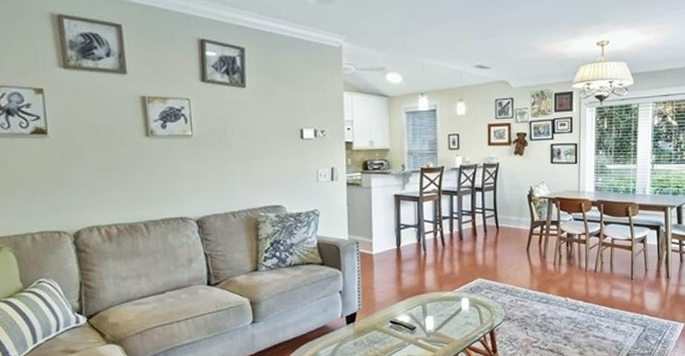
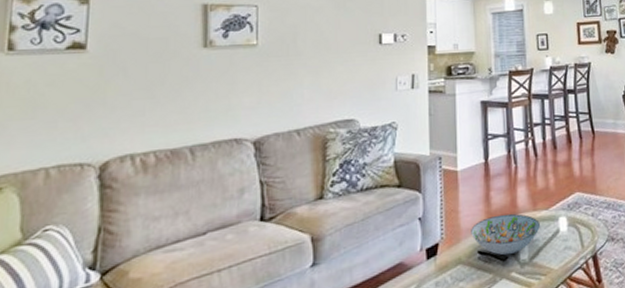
decorative bowl: none [384,292,445,326] -> present [471,213,540,256]

